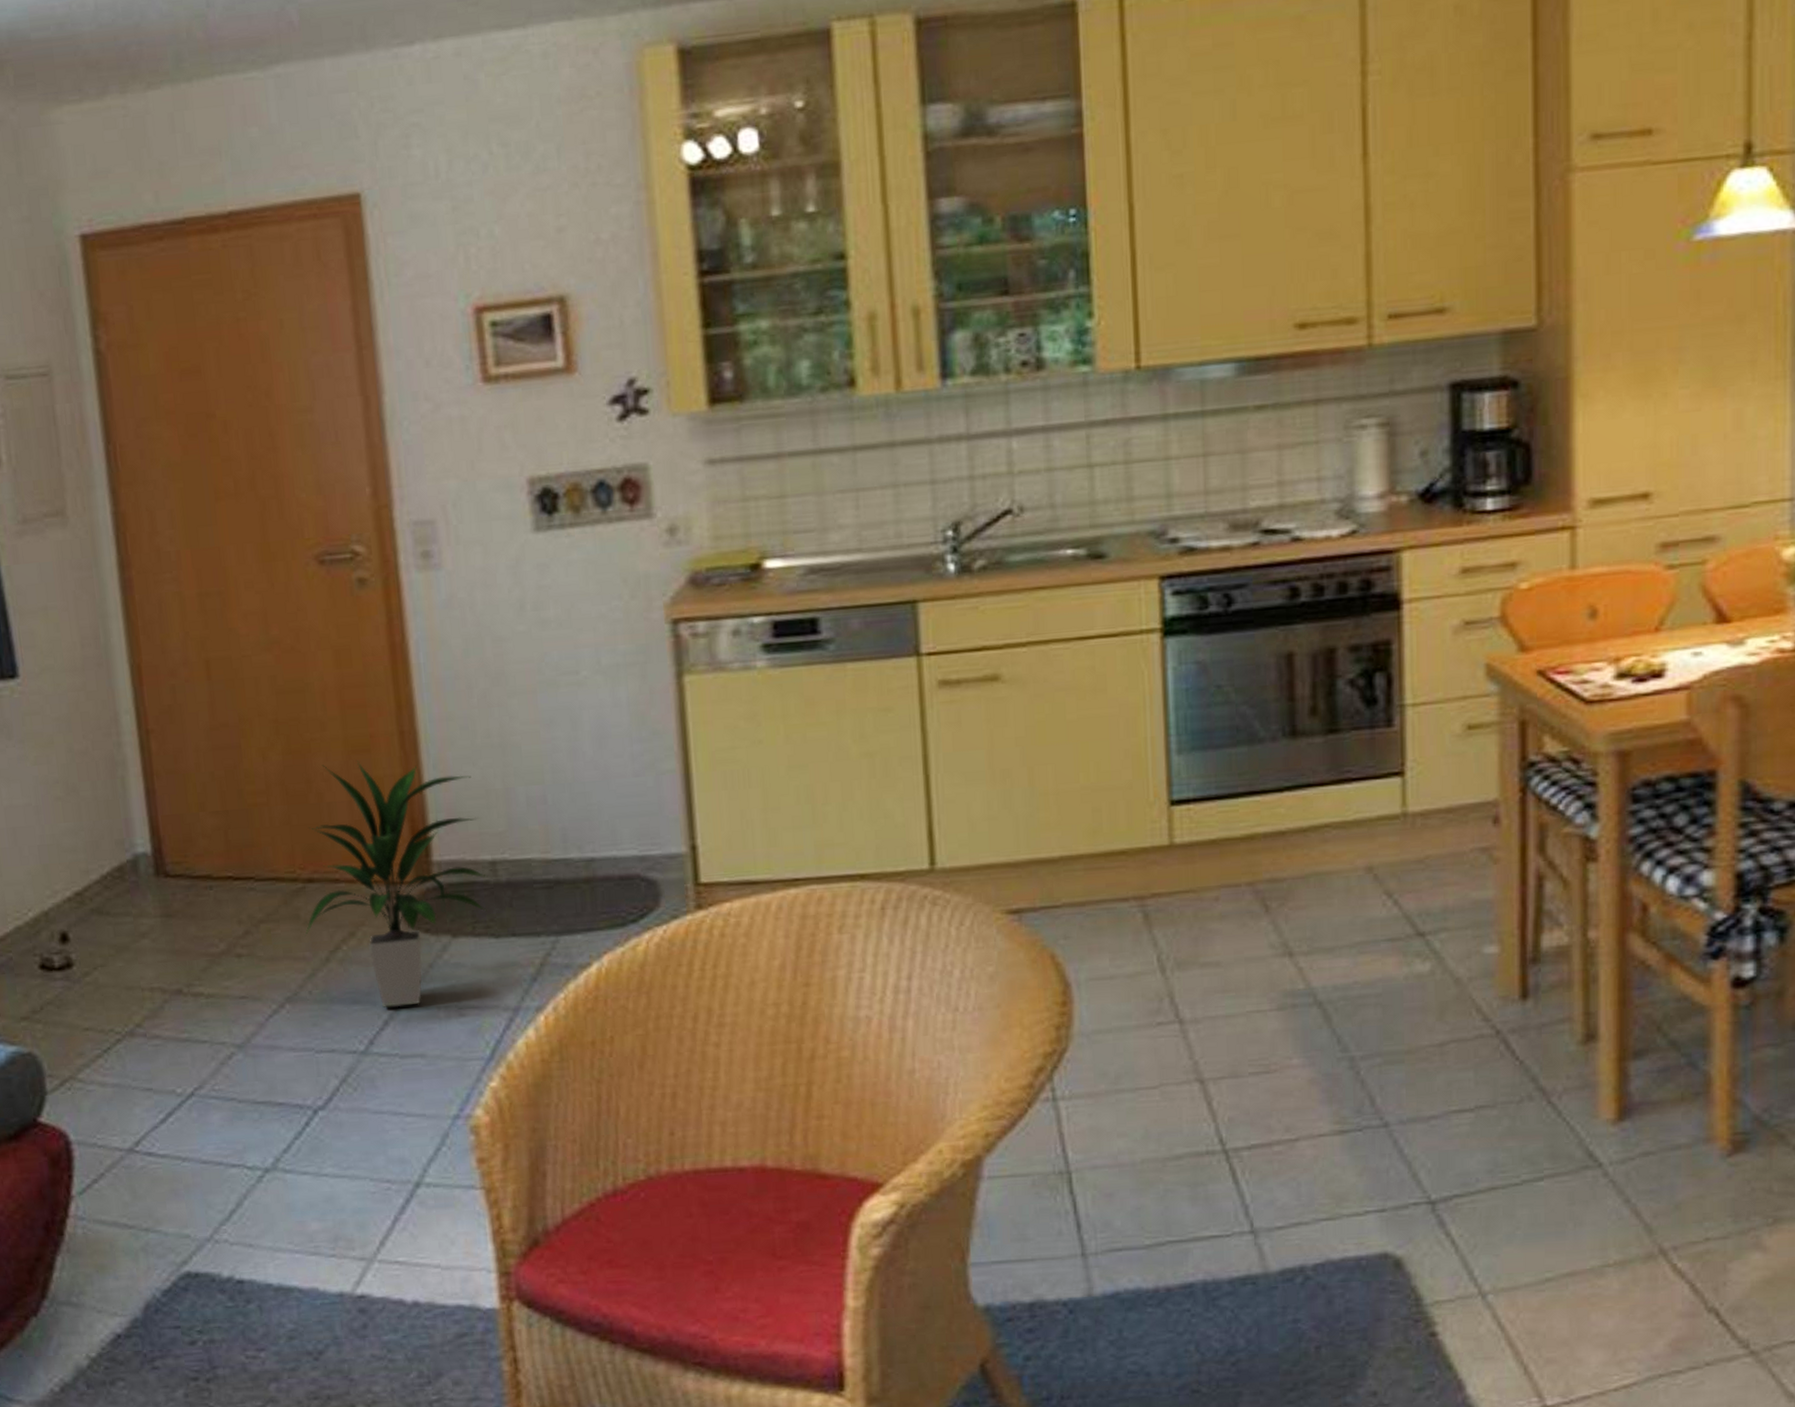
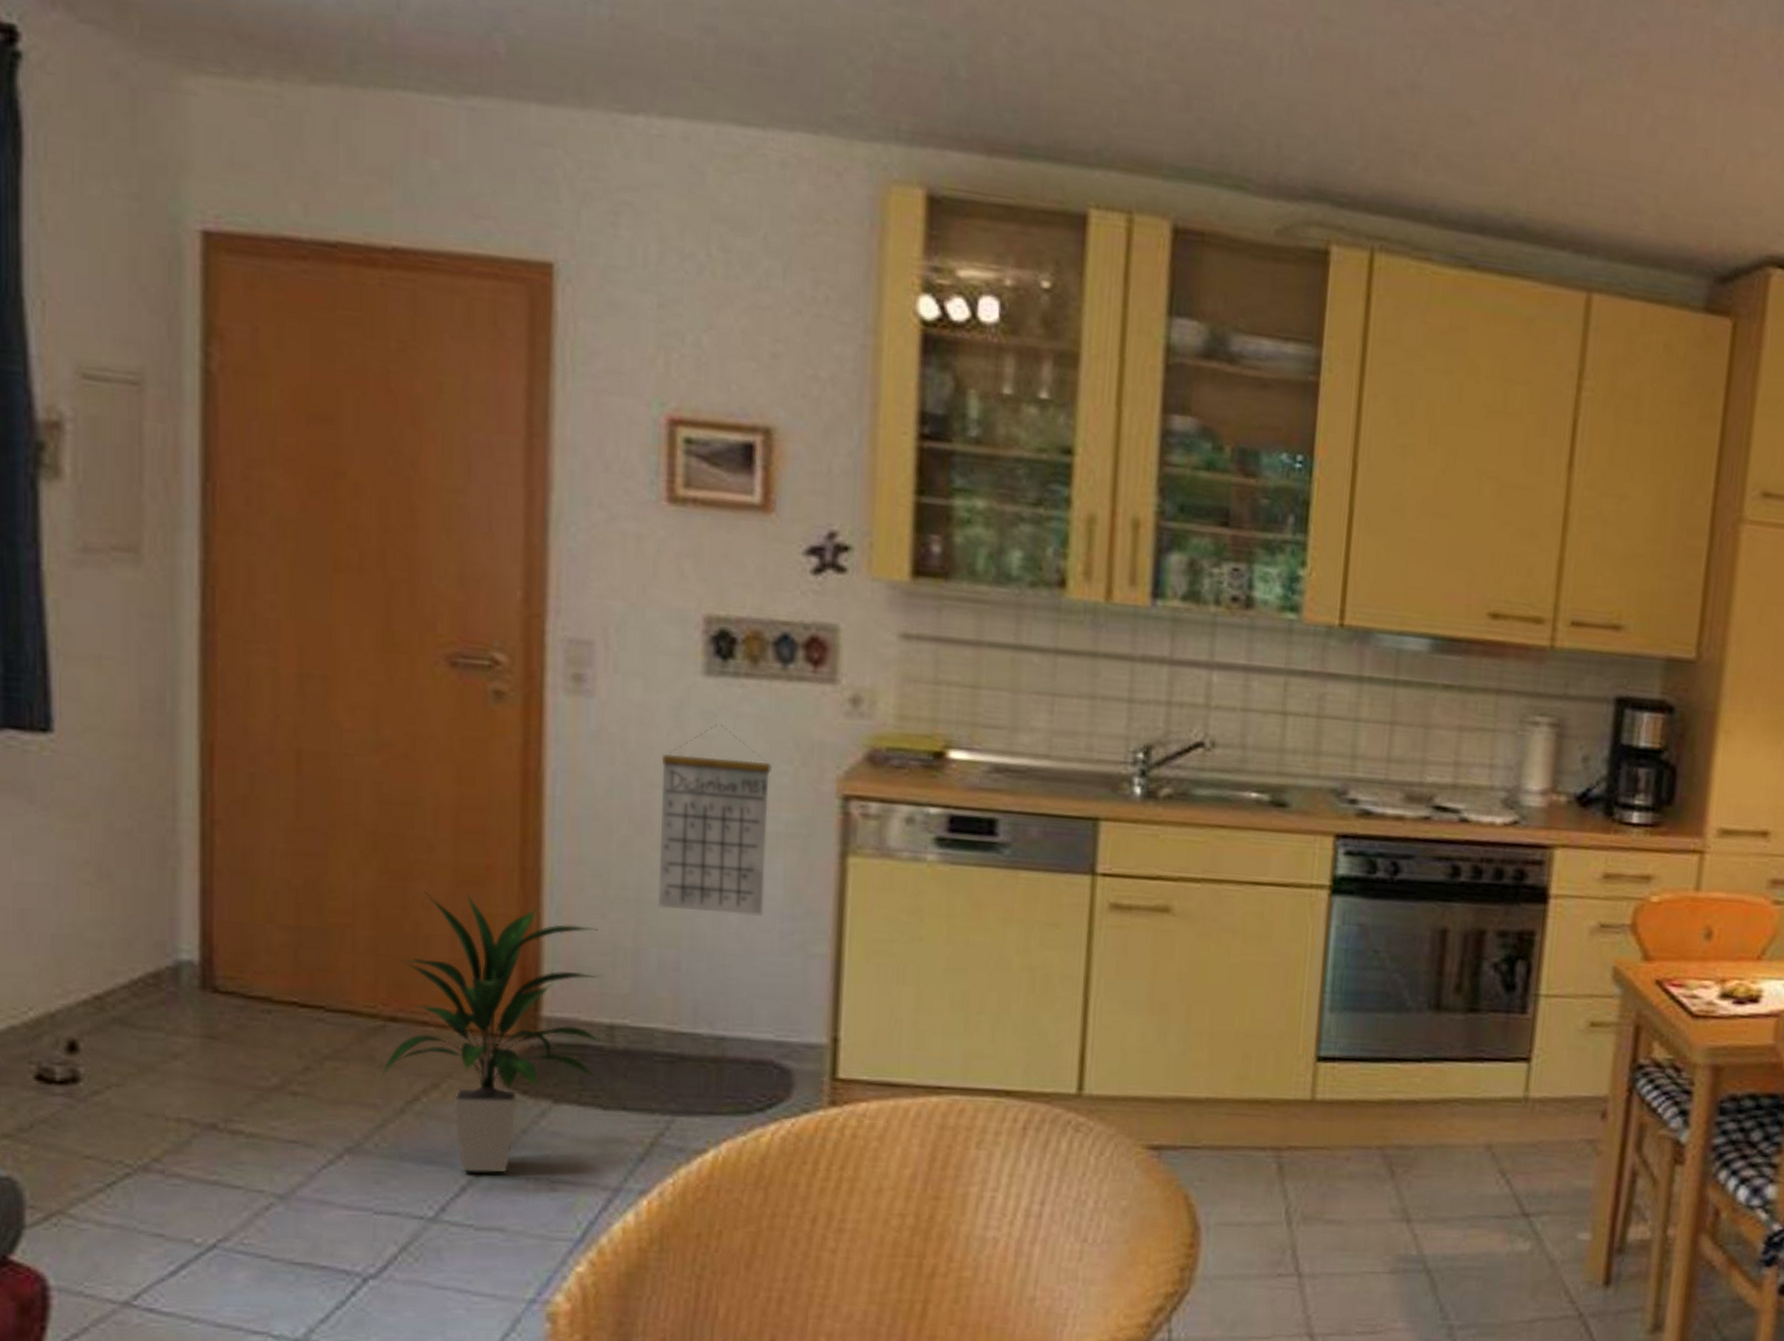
calendar: none [506,573,613,750] -> present [658,723,772,916]

